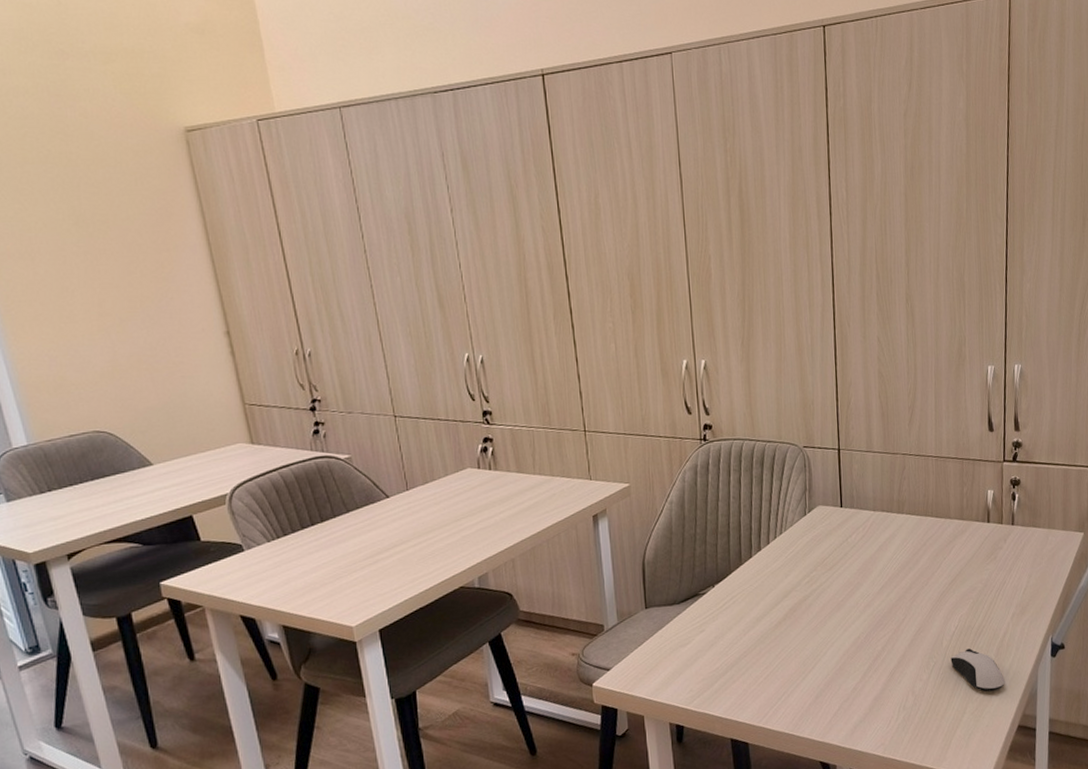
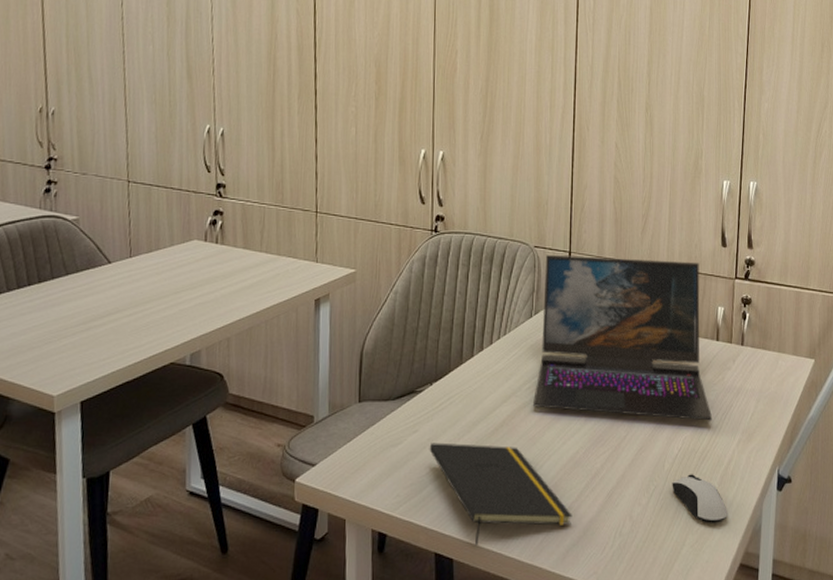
notepad: none [717,637,858,730] -> present [429,443,573,546]
laptop: none [813,448,987,600] -> present [533,254,713,421]

